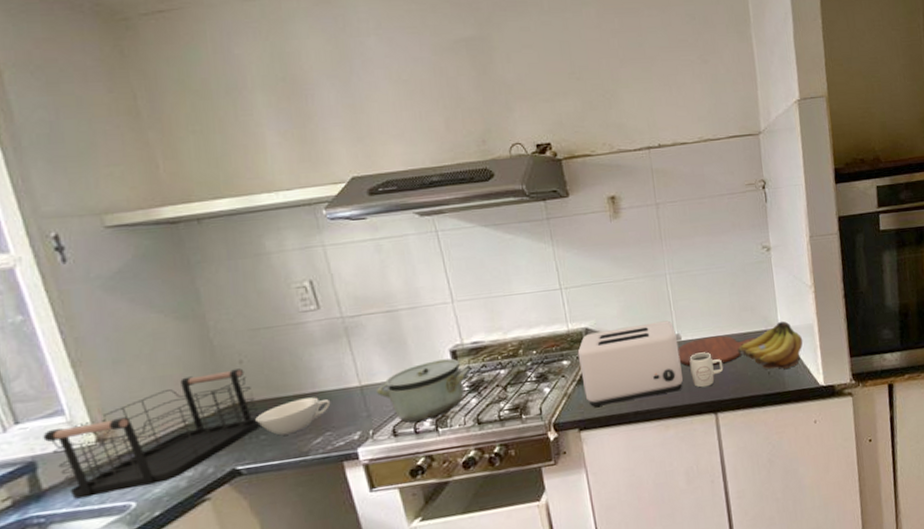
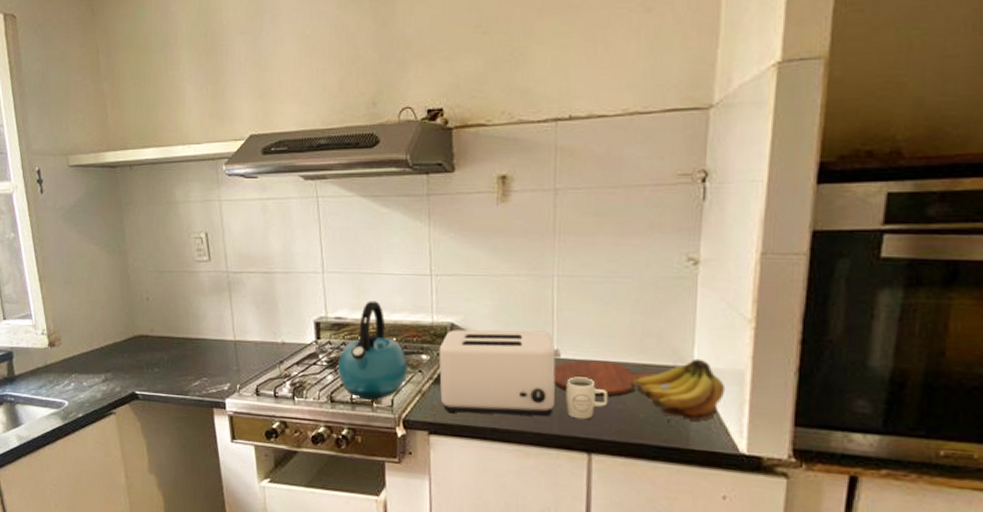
dish rack: present [43,368,261,499] -> none [18,304,156,390]
bowl: present [255,397,331,436] -> none [153,342,210,372]
saucepan: present [375,358,472,423] -> none [246,329,332,386]
kettle: none [480,320,551,415] -> present [338,300,408,400]

